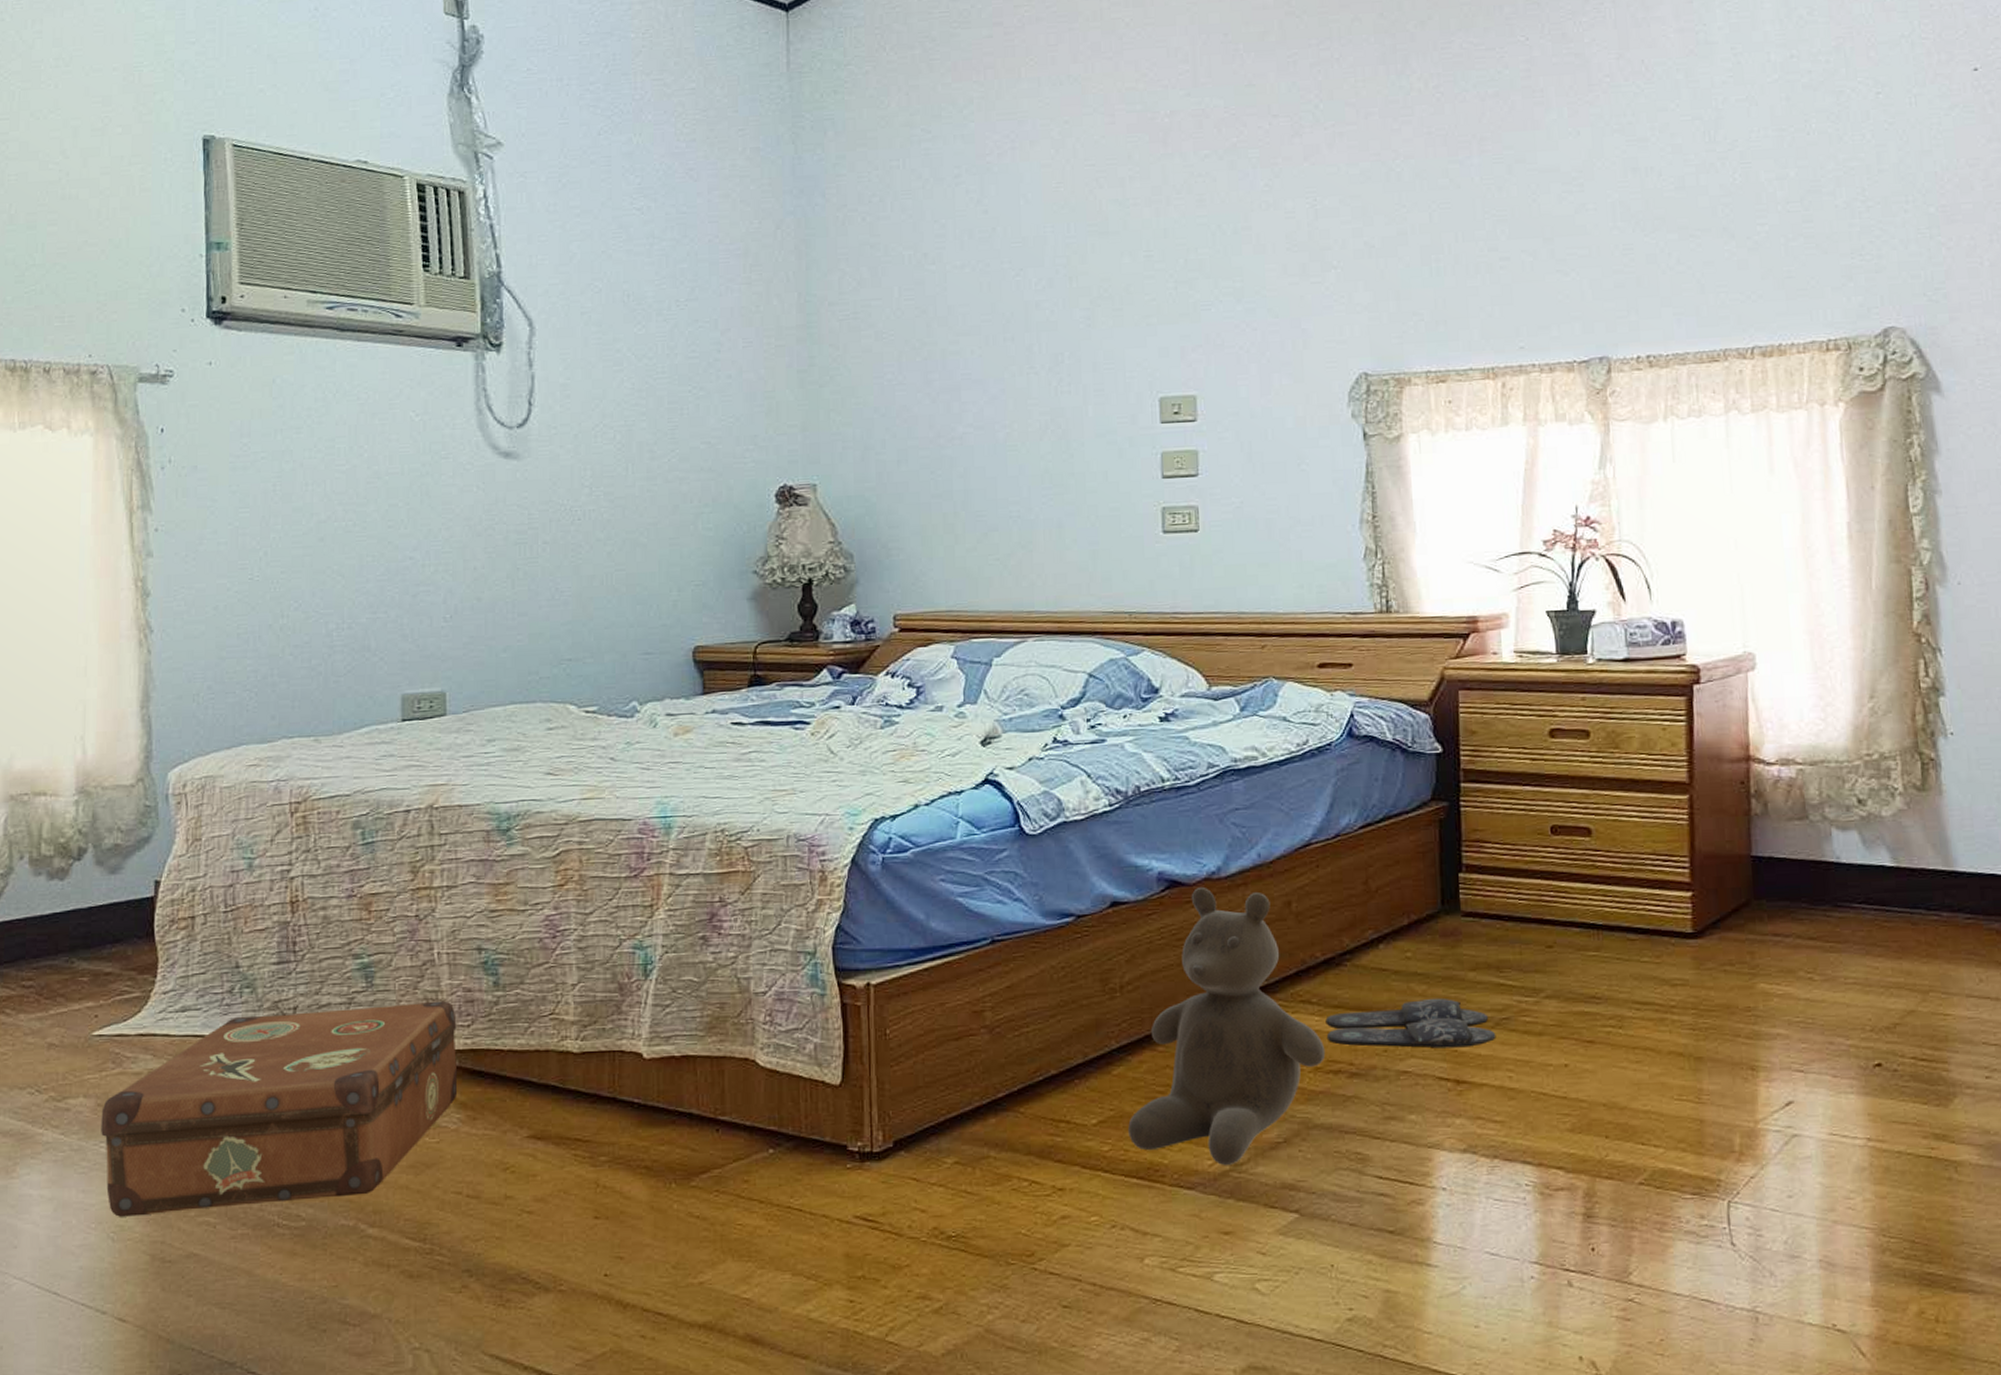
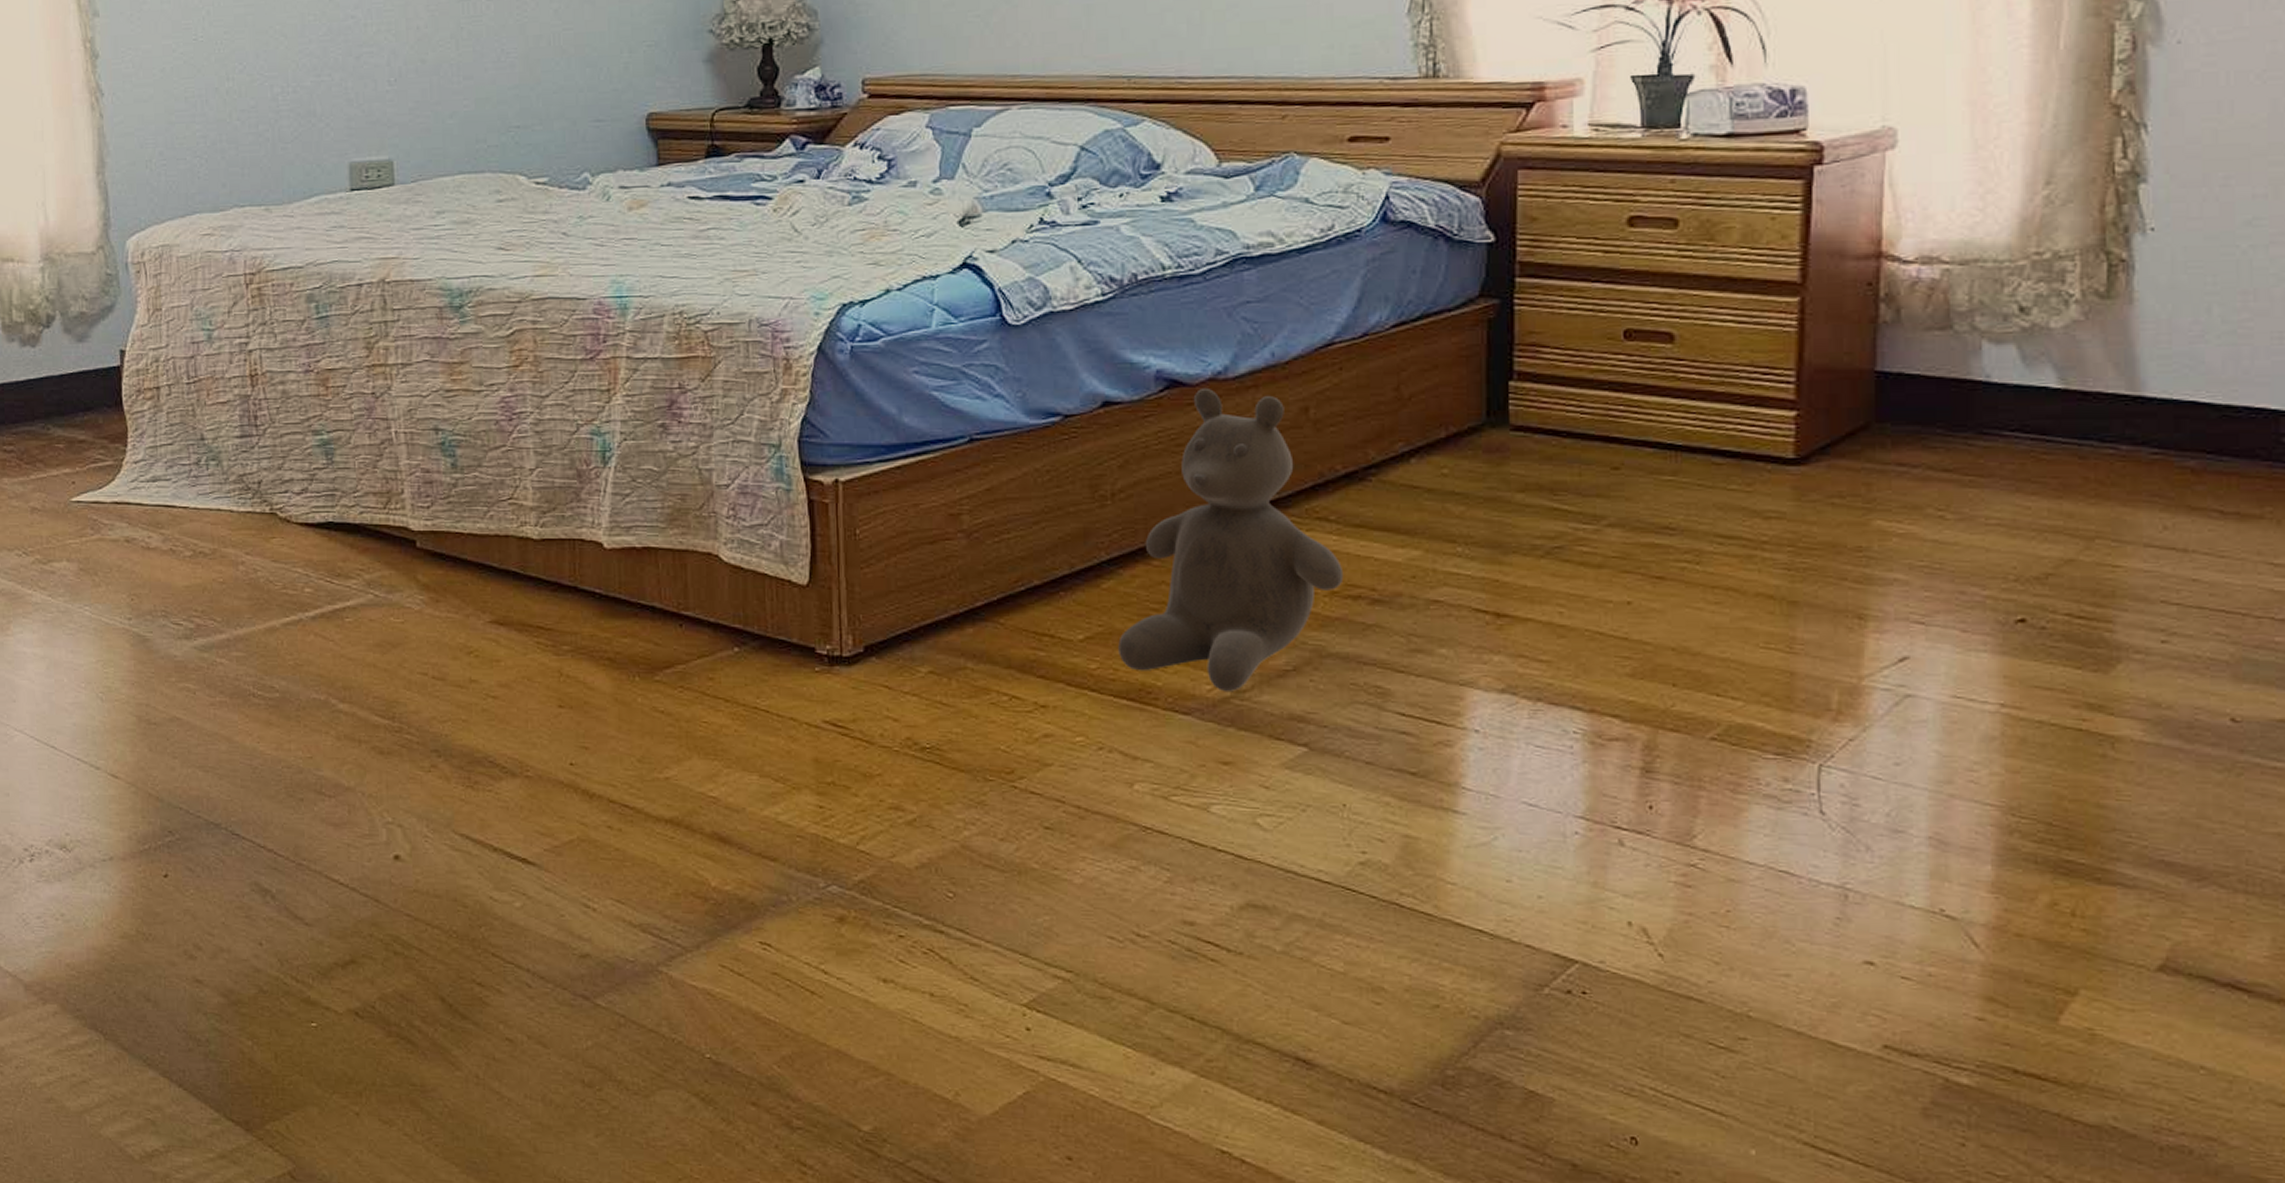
suitcase: present [101,1000,458,1217] -> none [84,481,420,679]
slippers: present [1325,998,1496,1048] -> none [1345,521,1546,577]

